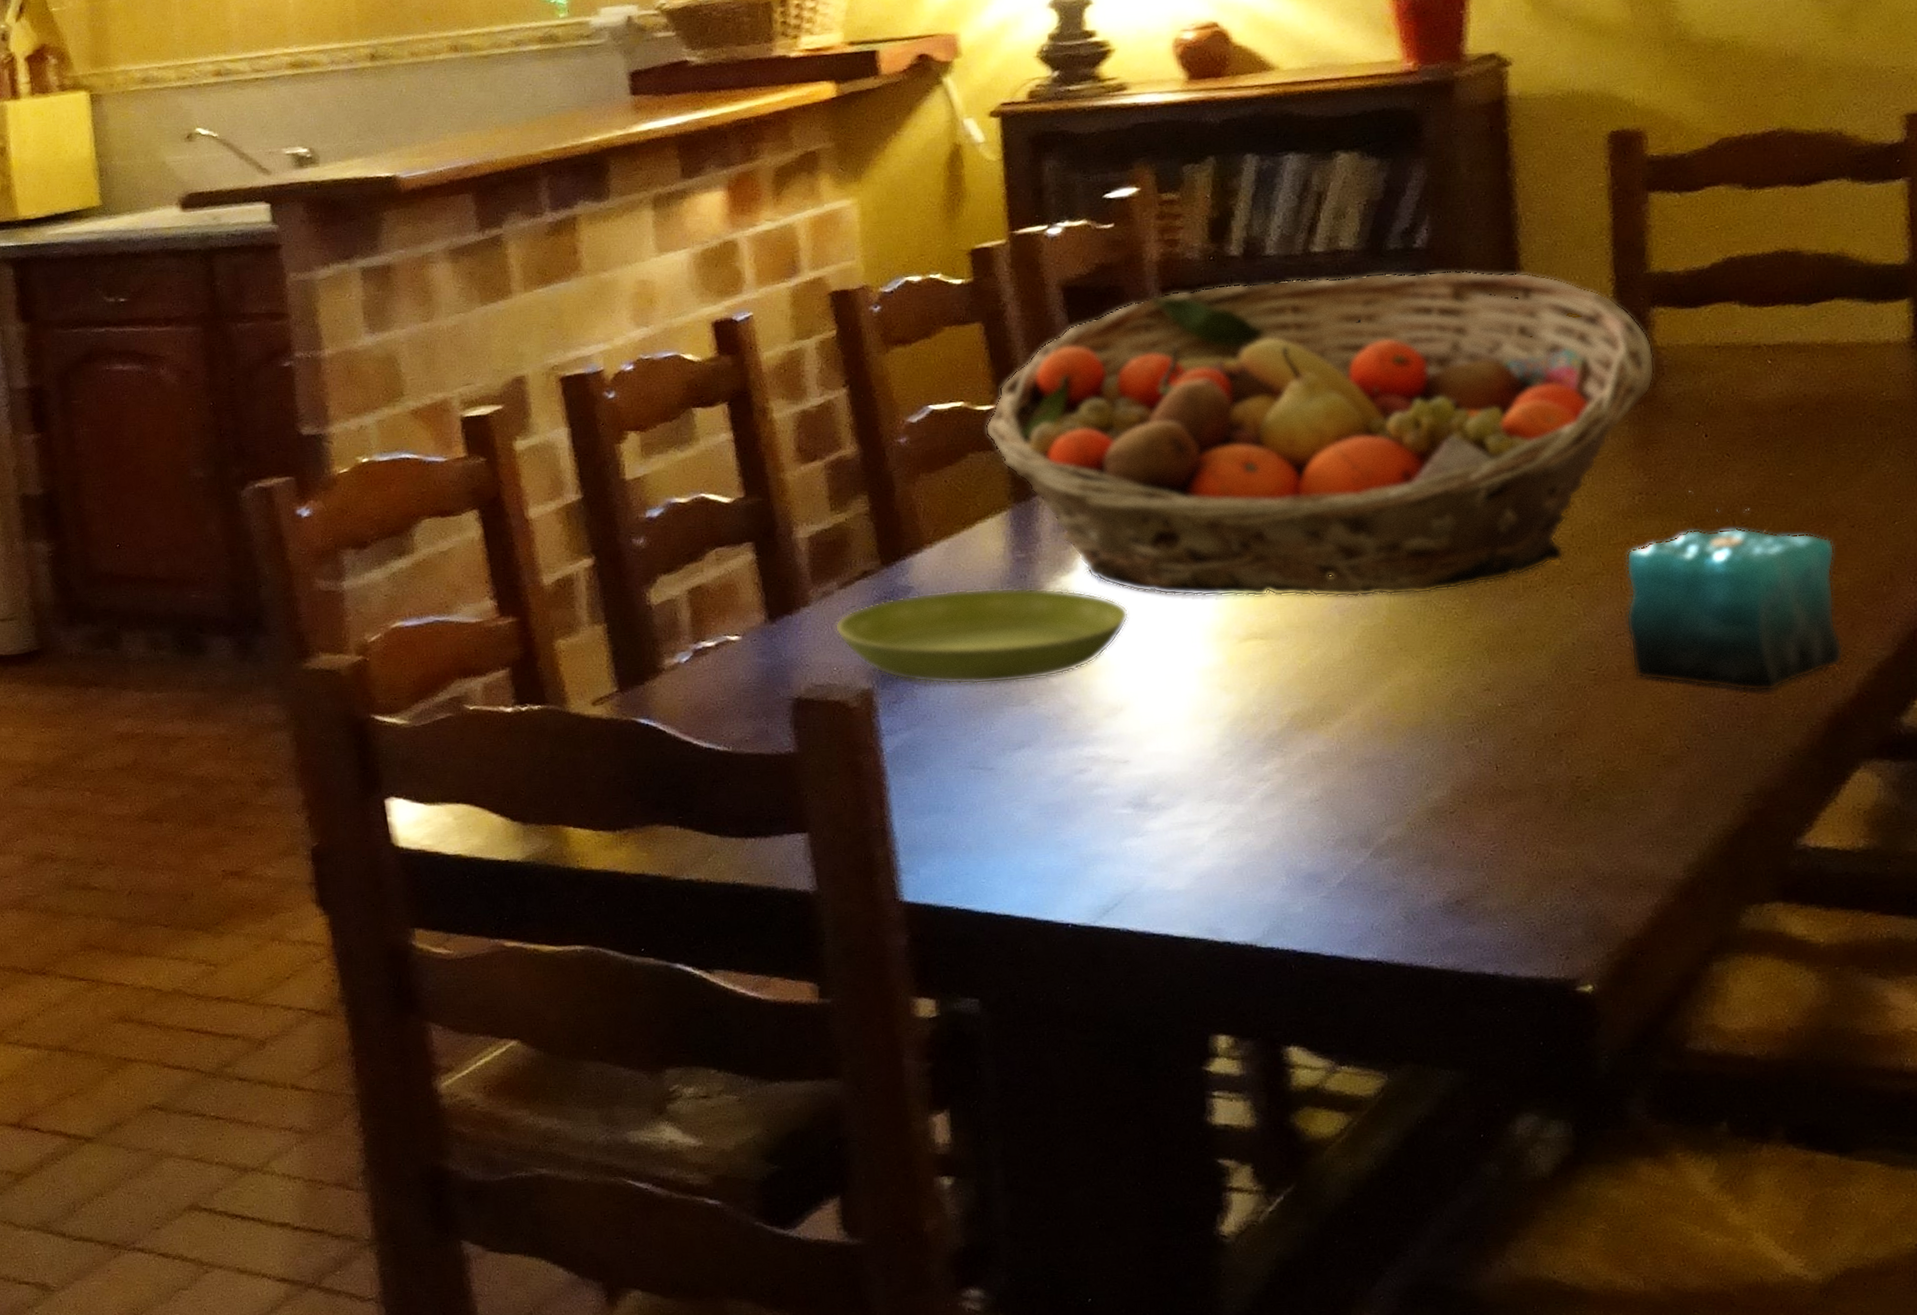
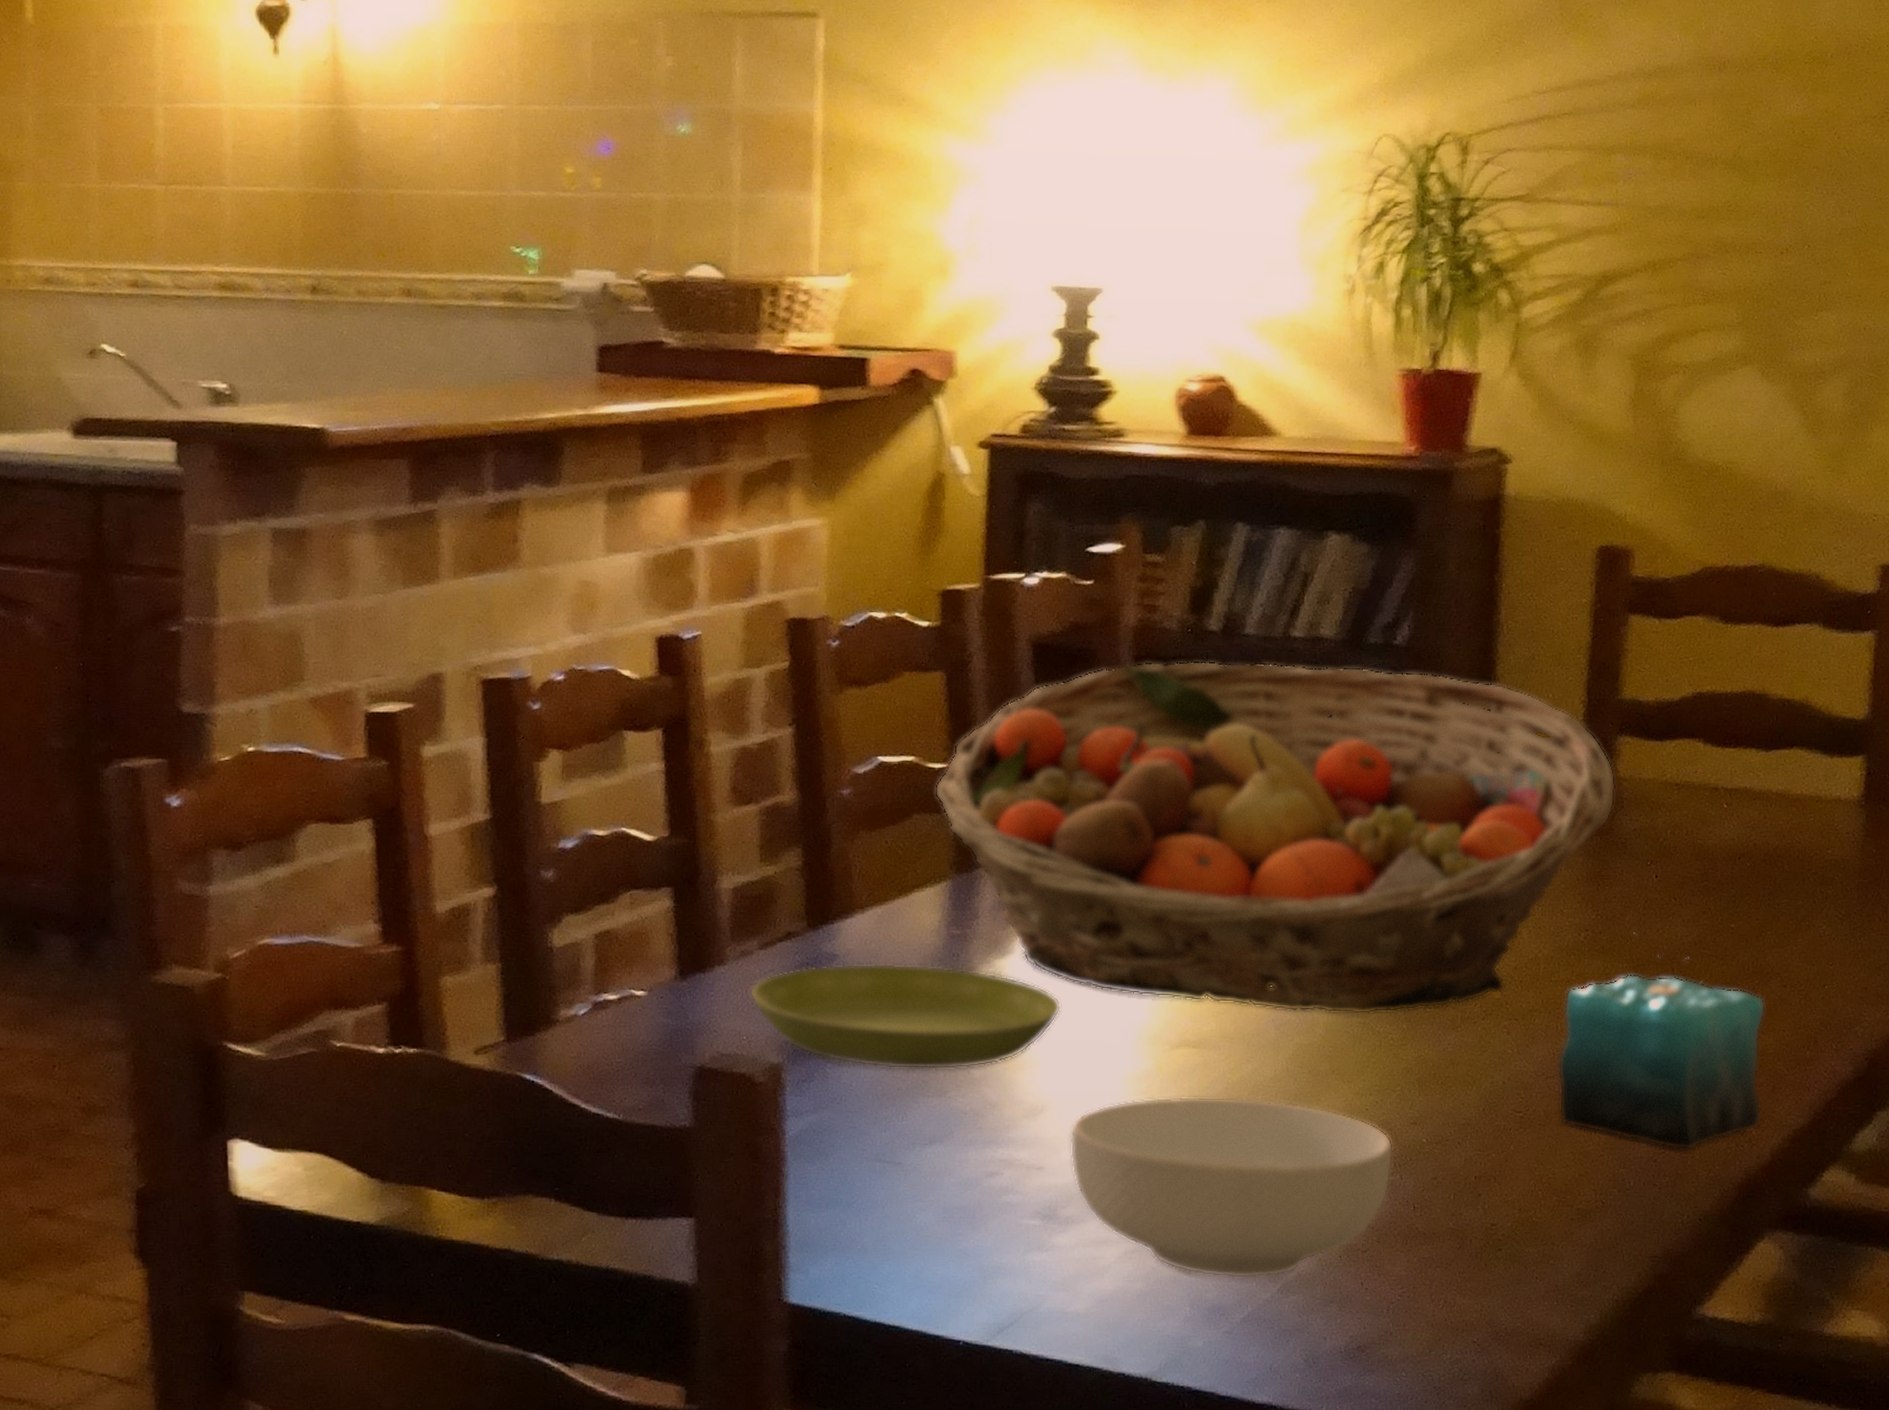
cereal bowl: none [1151,680,1471,848] -> present [1070,1096,1393,1279]

